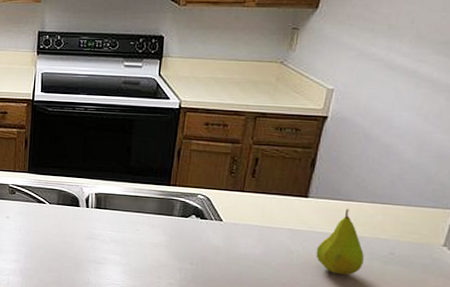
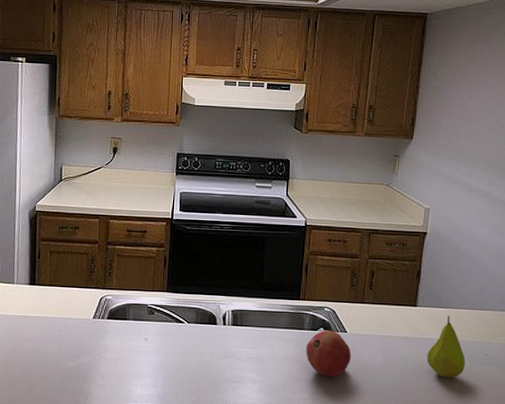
fruit: none [175,218,227,265] -> present [306,330,352,377]

